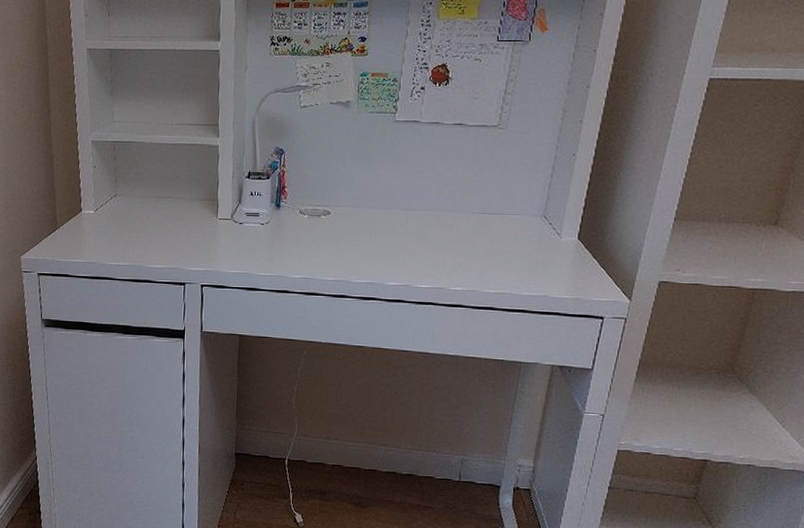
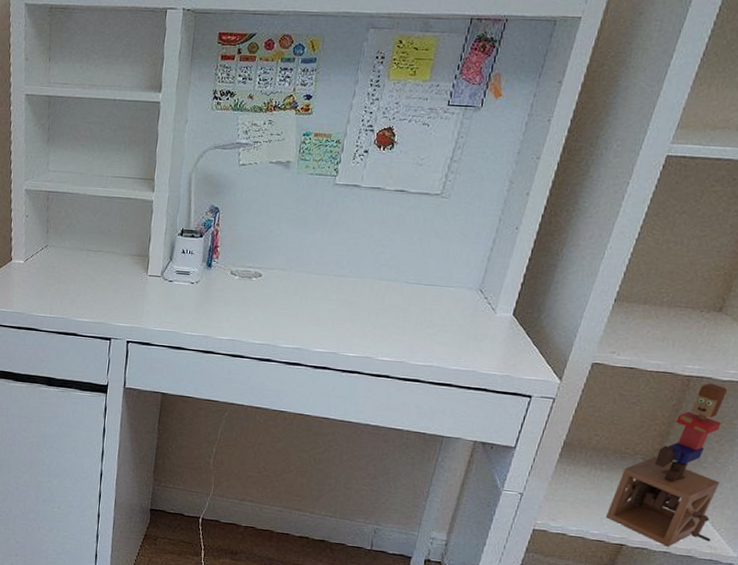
toy box: none [688,295,795,460] -> present [606,383,727,547]

